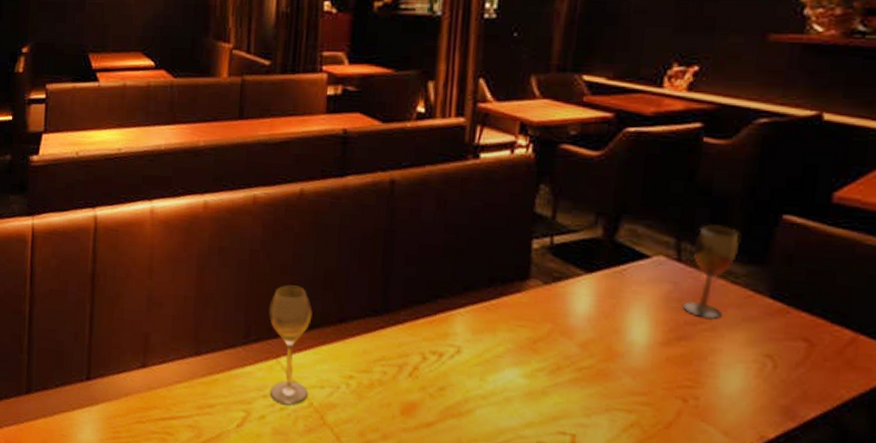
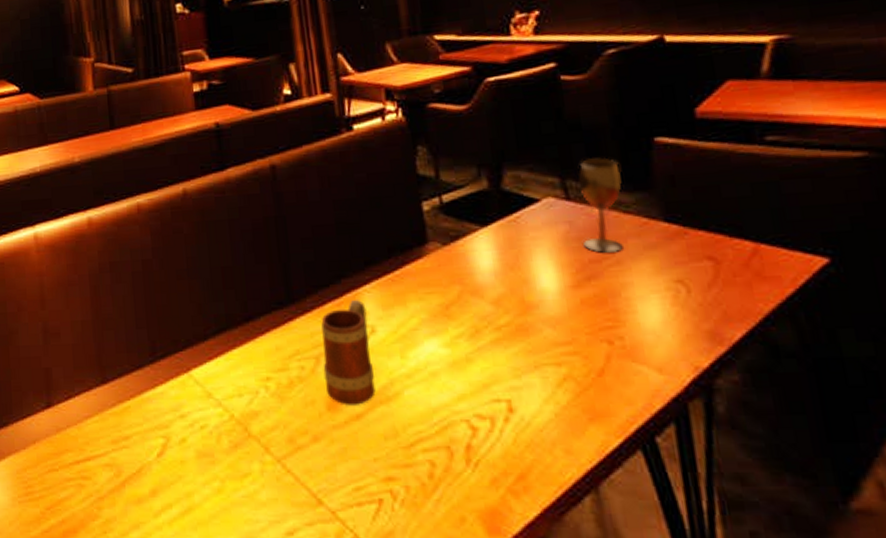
wineglass: present [268,285,313,405] -> none [171,290,226,421]
beer mug: none [403,319,456,415] -> present [321,299,376,405]

